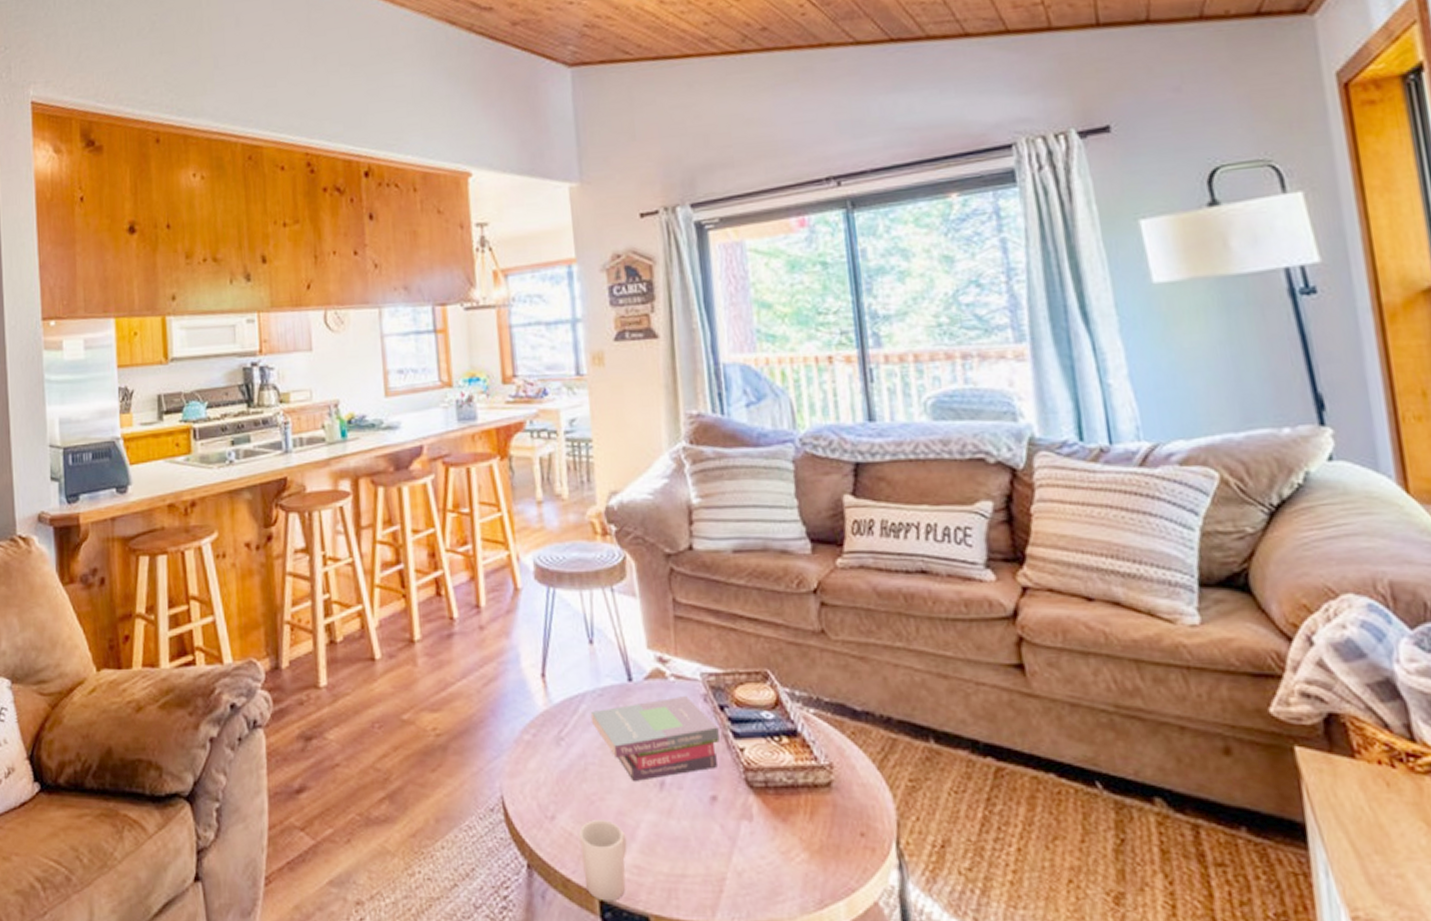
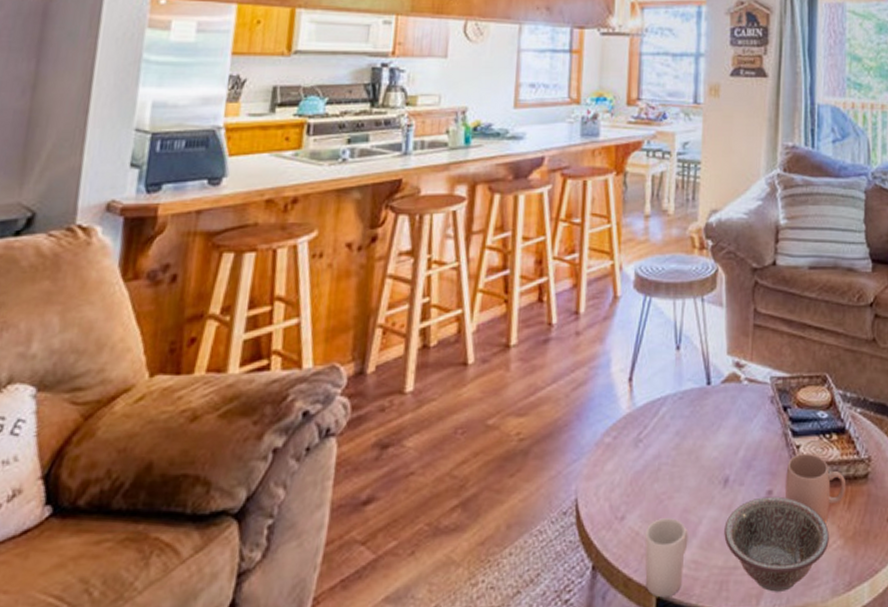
books: present [590,696,720,781] -> none [669,398,780,479]
decorative bowl: none [666,802,791,904] -> present [724,496,829,592]
mug: none [730,758,806,834] -> present [784,454,846,523]

